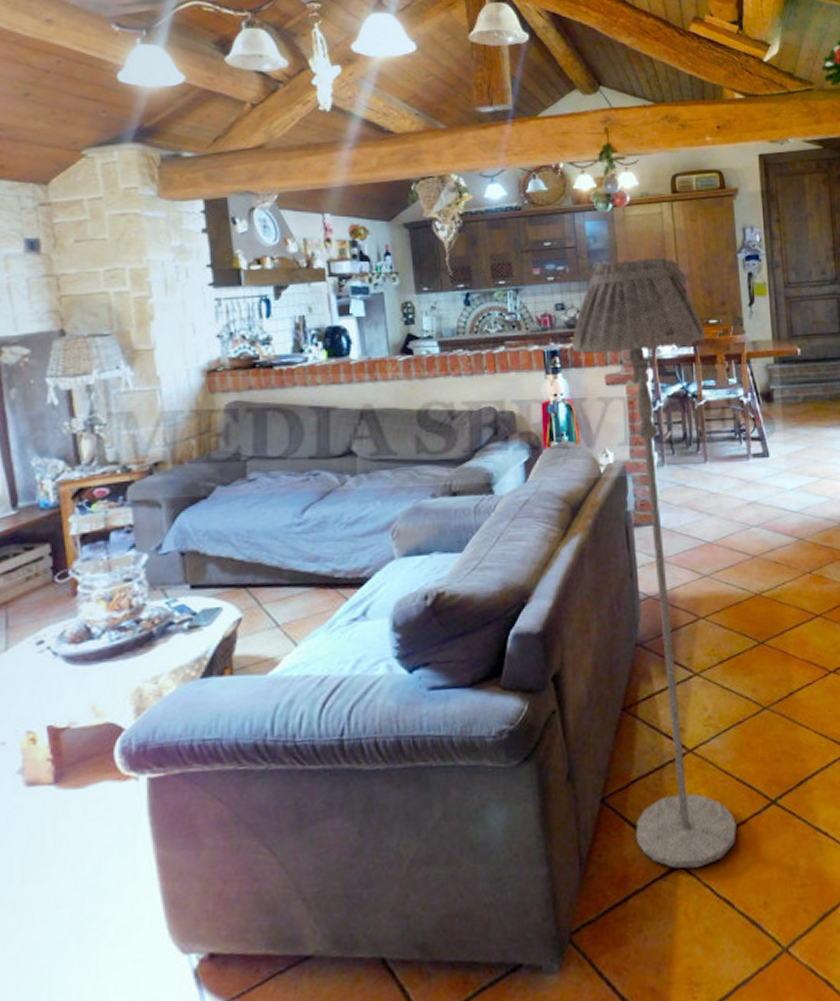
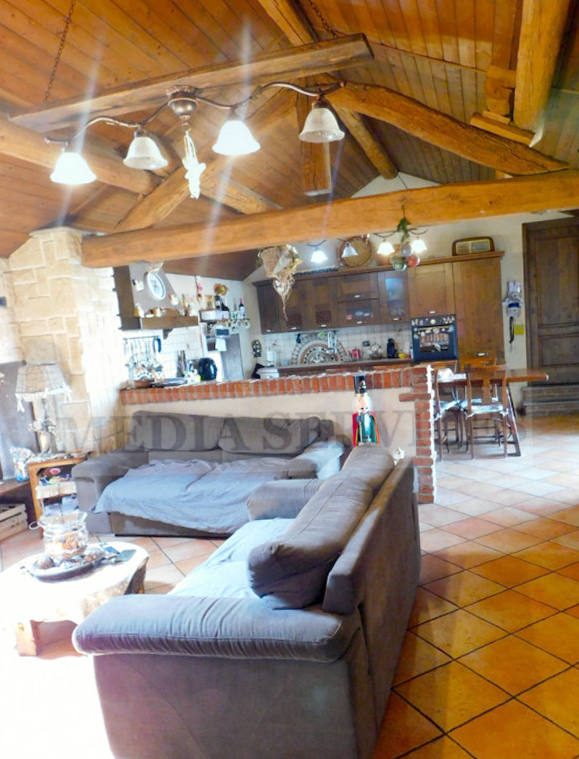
floor lamp: present [571,258,737,869] -> none [374,306,486,737]

